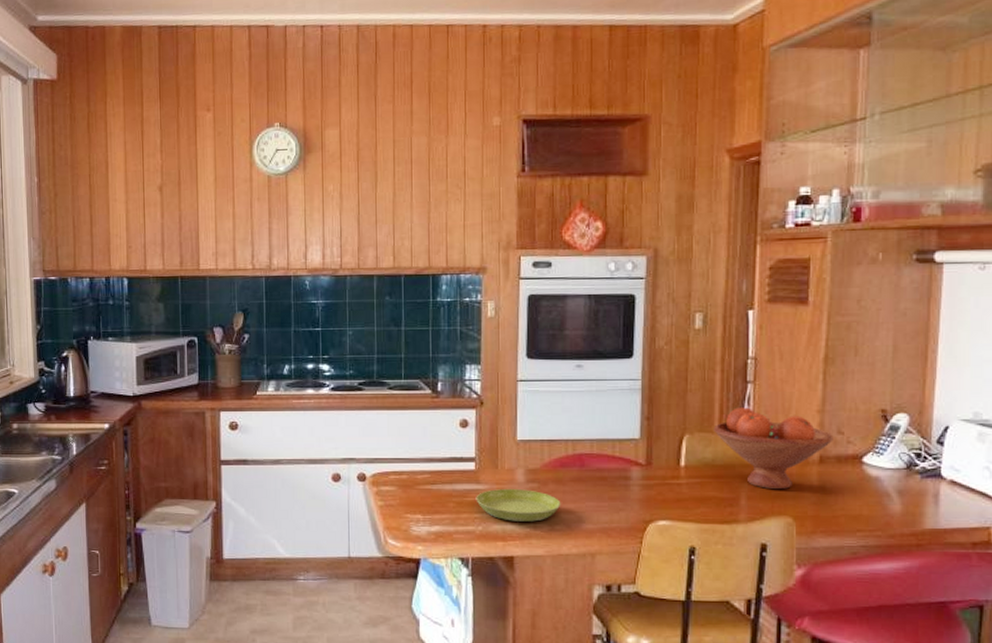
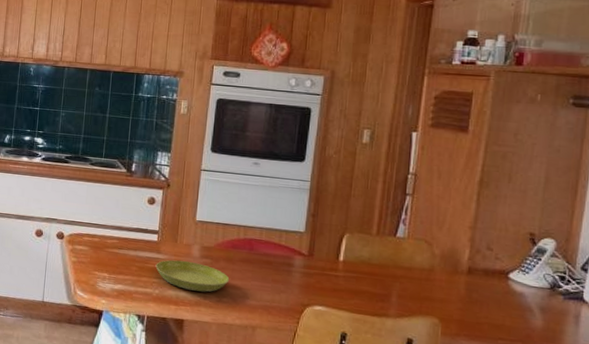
fruit bowl: present [713,407,834,489] -> none [372,215,483,293]

